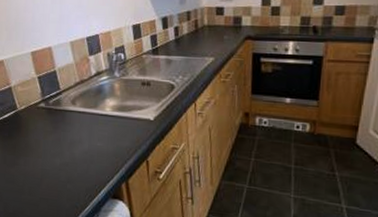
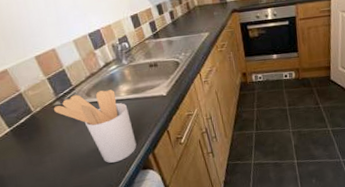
utensil holder: none [37,100,112,183] -> present [53,89,137,163]

